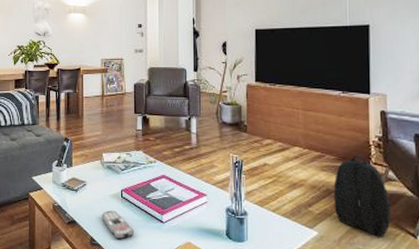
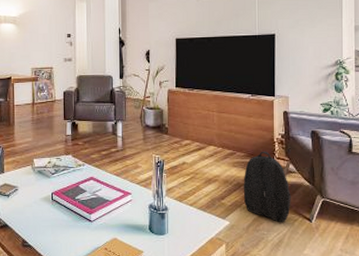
remote control: present [101,210,135,240] -> none [33,213,65,240]

